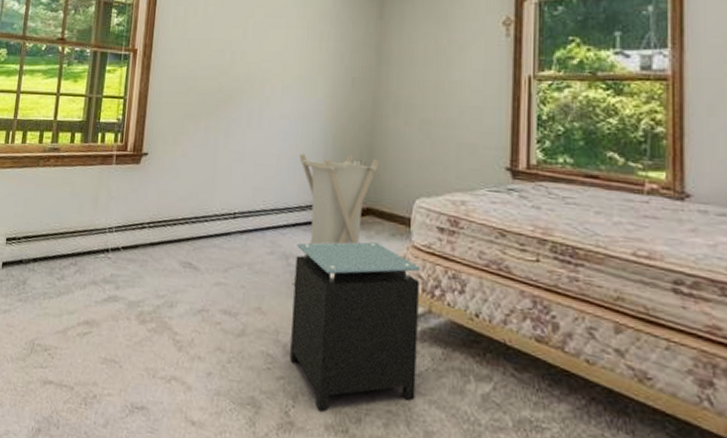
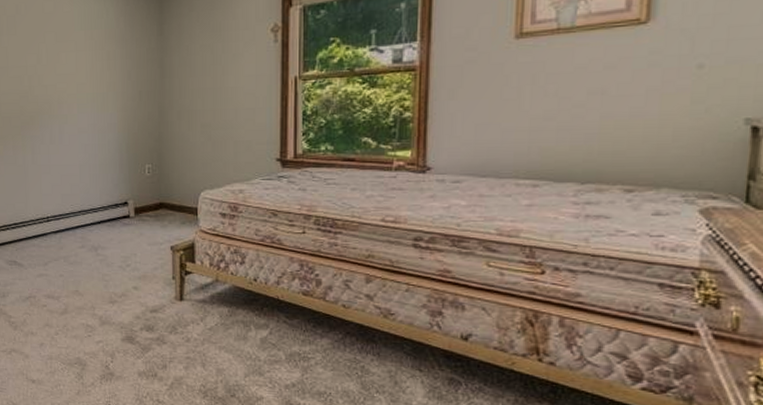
nightstand: present [290,241,420,411] -> none [103,230,208,363]
laundry hamper: present [292,153,379,284] -> none [98,159,168,270]

